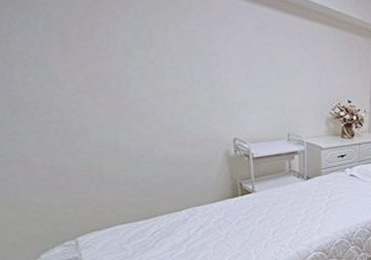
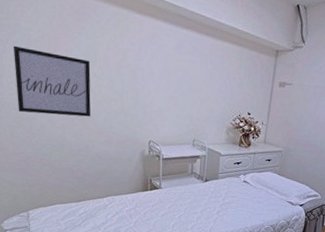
wall art: none [24,25,153,115] -> present [13,45,91,117]

